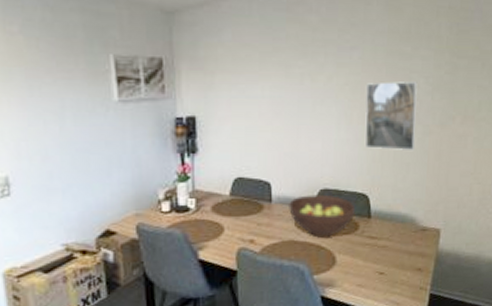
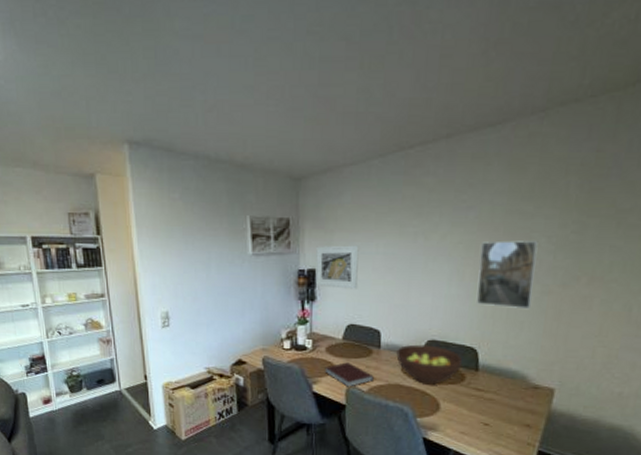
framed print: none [195,88,245,138] -> present [315,245,359,289]
notebook: none [211,221,266,250] -> present [324,362,374,387]

